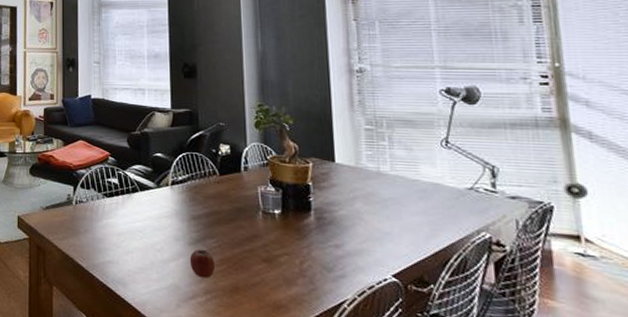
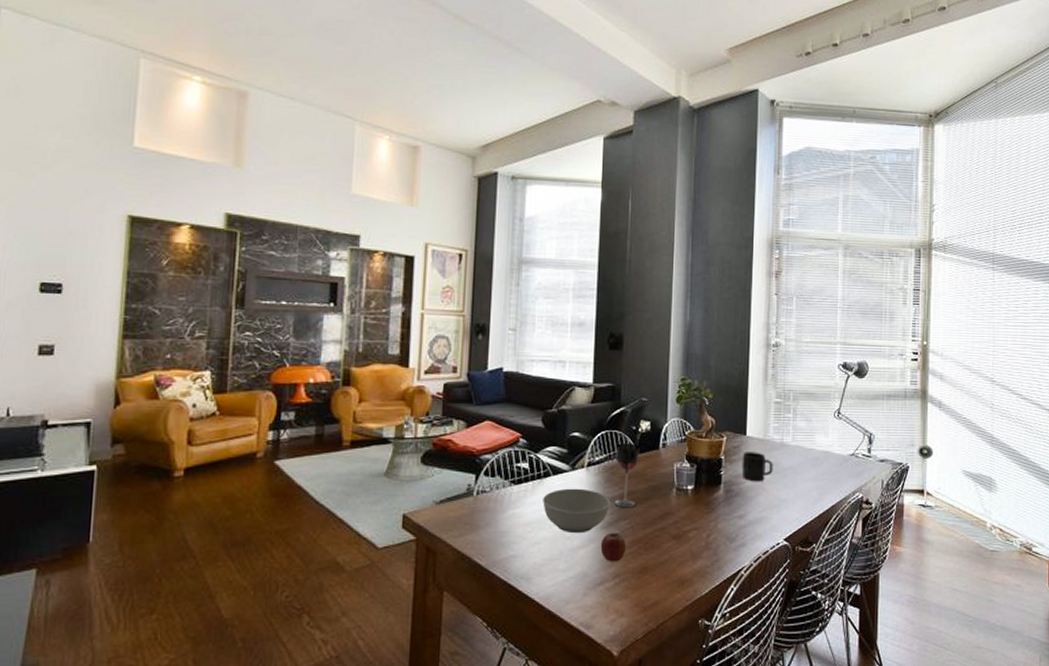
bowl: none [132,204,196,247] -> present [542,488,610,534]
wineglass: none [198,165,222,227] -> present [614,443,640,508]
mug: none [332,179,371,211] -> present [741,452,773,482]

